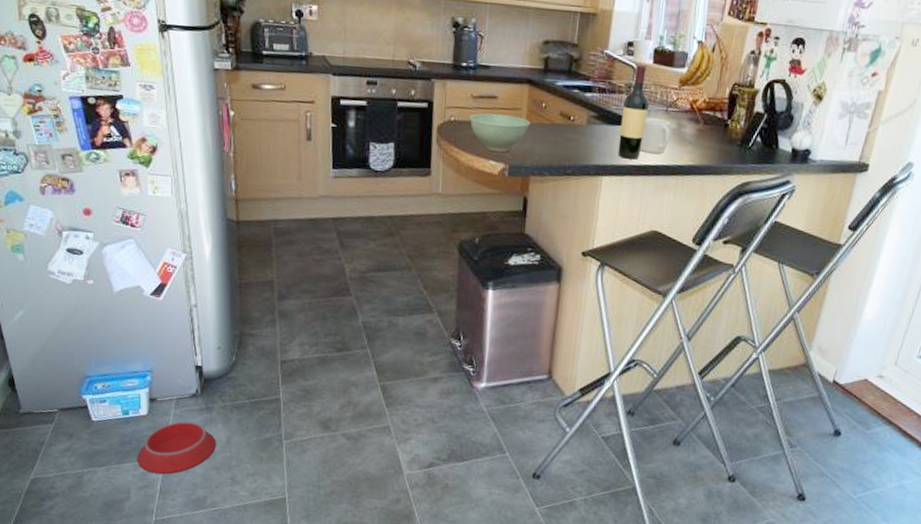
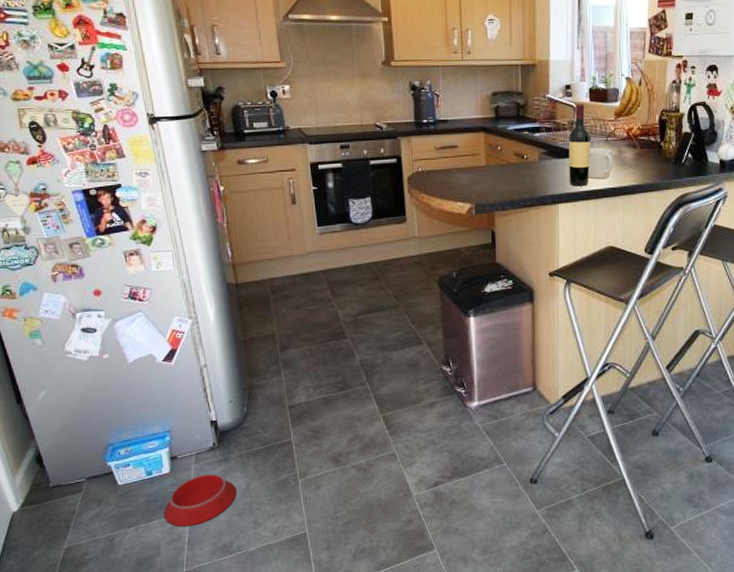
bowl: present [468,113,530,153] -> none [434,161,489,195]

